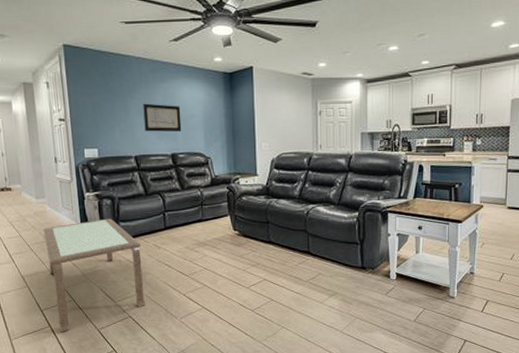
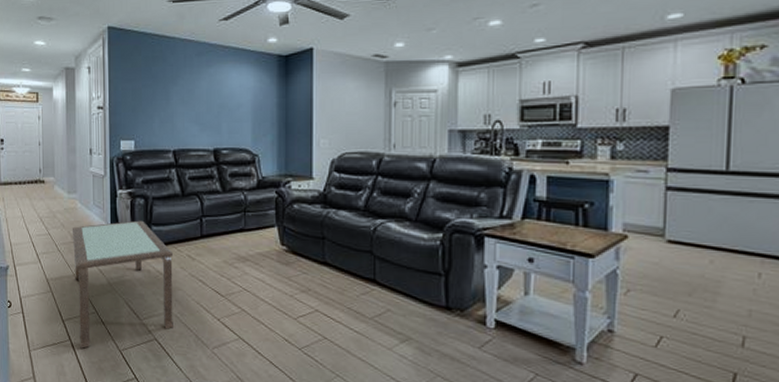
wall art: present [143,103,182,132] -> none [186,90,227,124]

